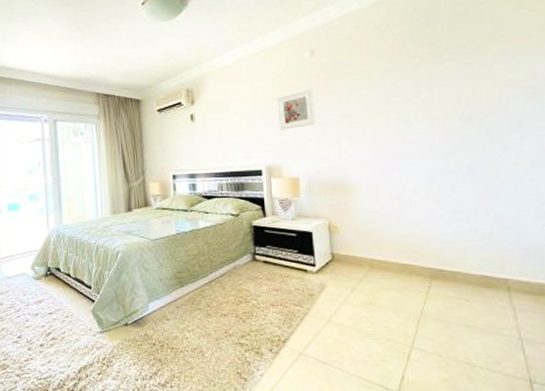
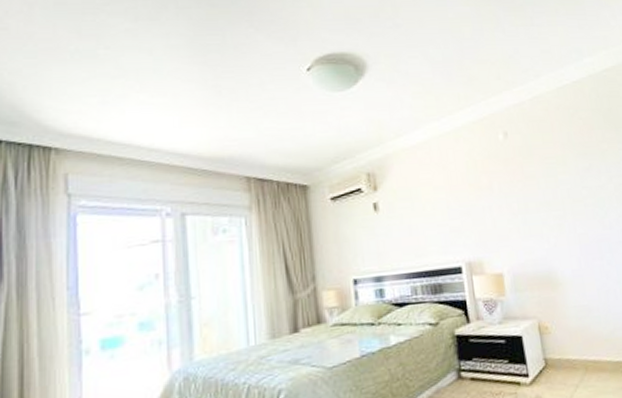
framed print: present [277,89,316,130] -> none [472,173,516,220]

